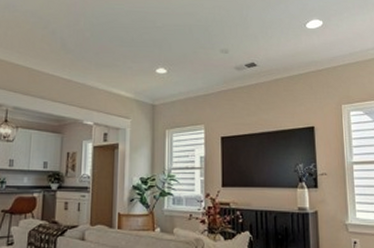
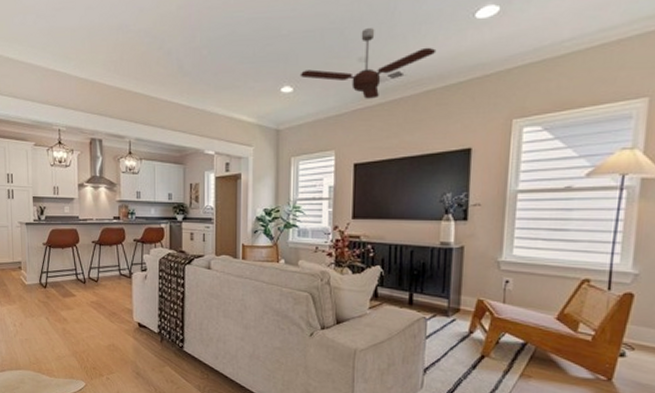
ceiling fan: none [172,28,281,83] -> present [300,28,437,99]

